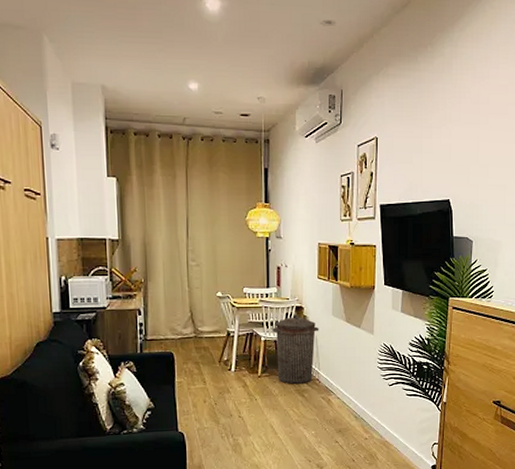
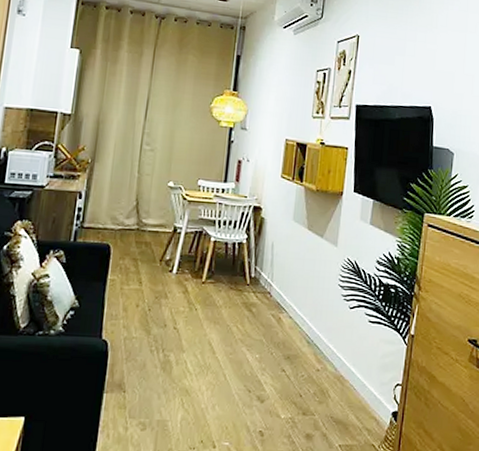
trash can: present [272,314,319,384] -> none [224,215,277,296]

